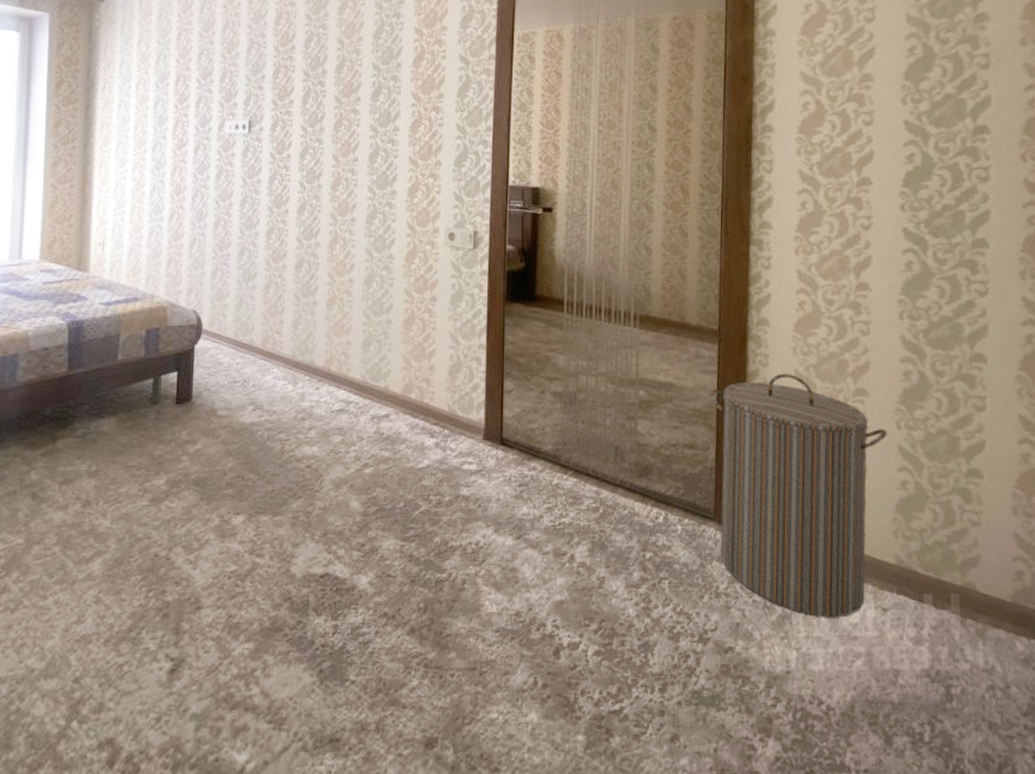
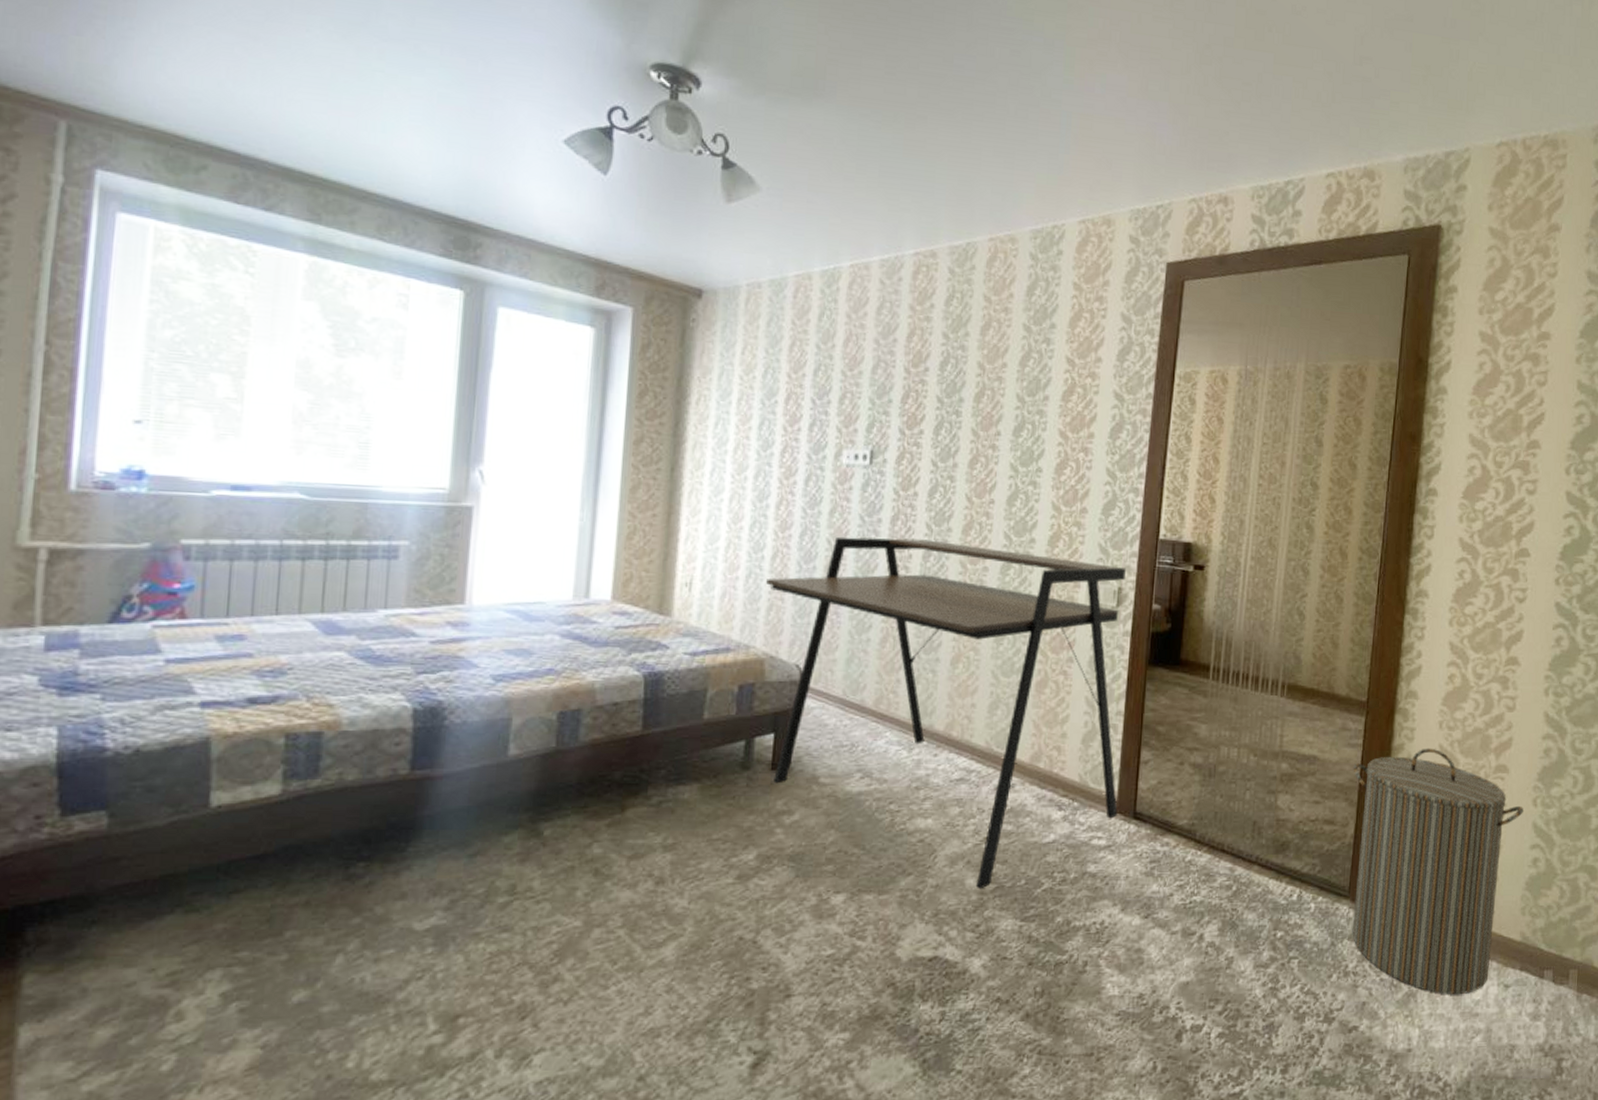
desk: none [164,196,486,511] -> present [765,536,1126,889]

